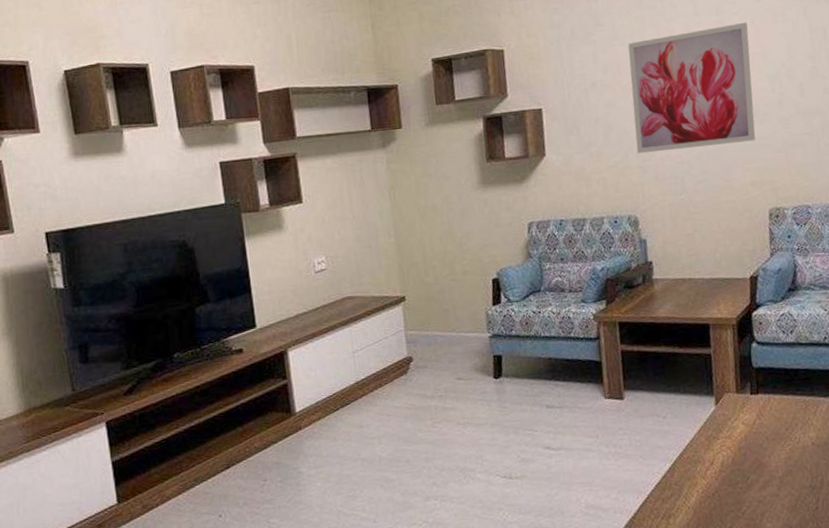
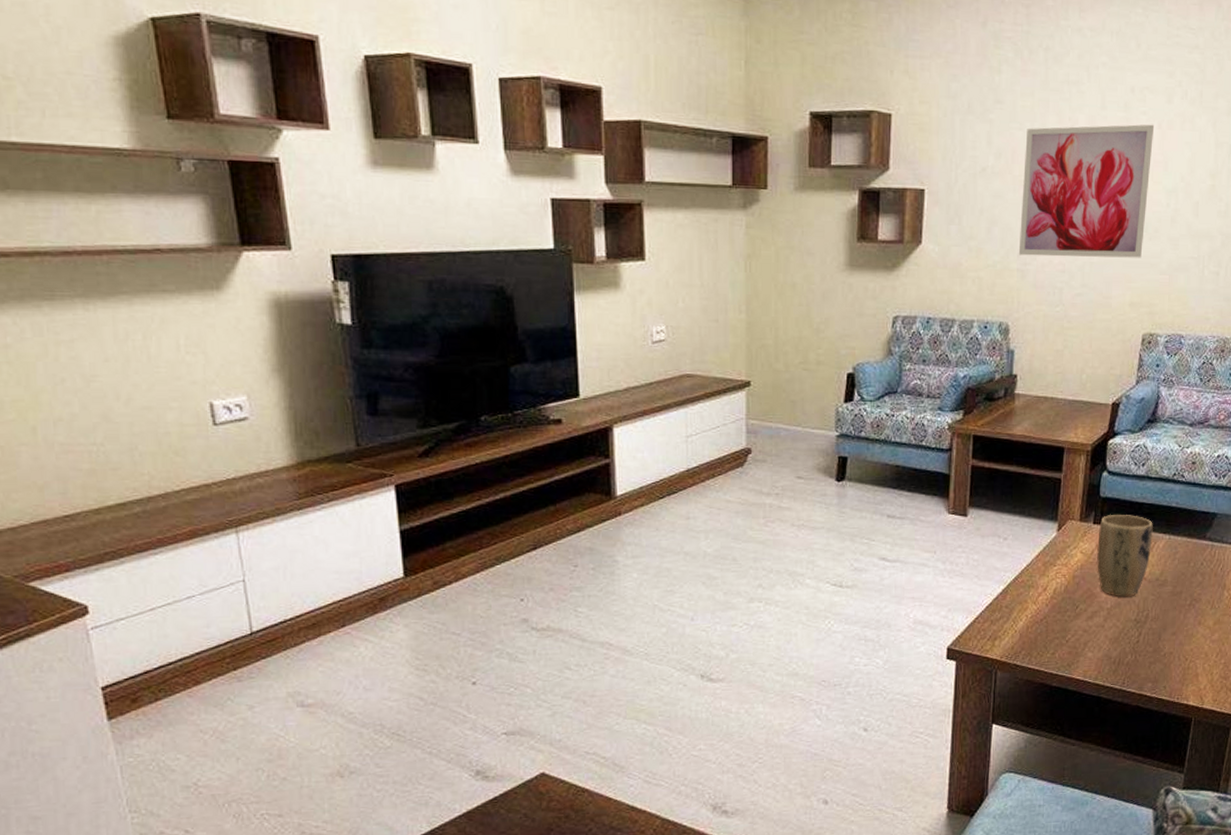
plant pot: none [757,382,815,465] -> present [1096,515,1153,597]

